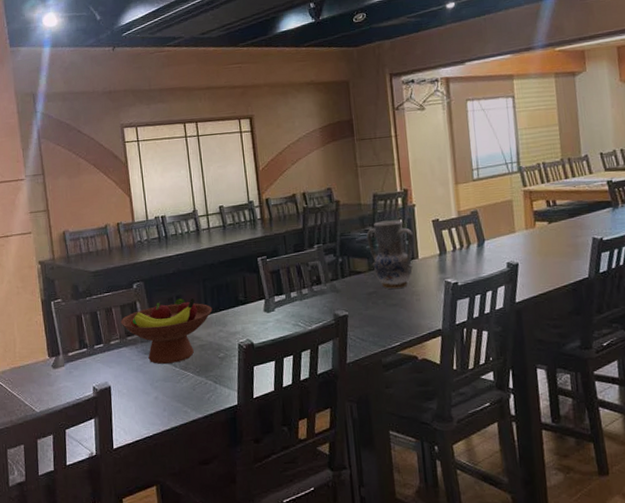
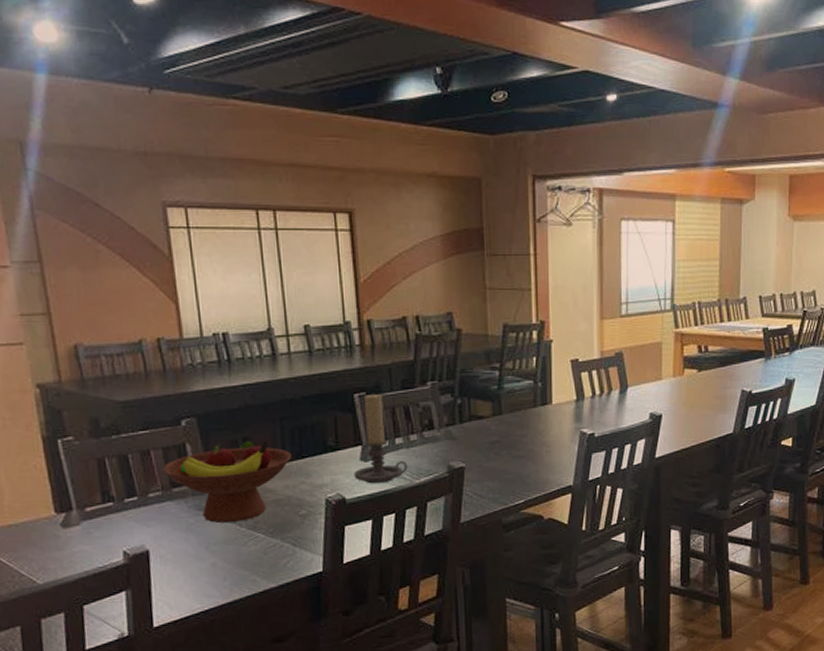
candle holder: none [259,256,302,331] -> present [353,393,408,484]
vase: present [366,220,414,289] -> none [492,357,549,438]

